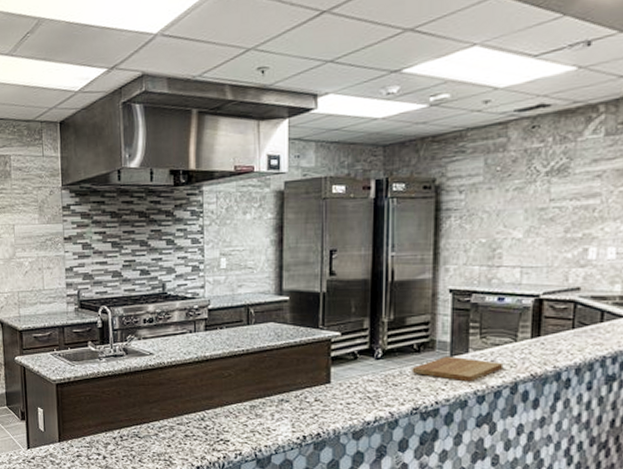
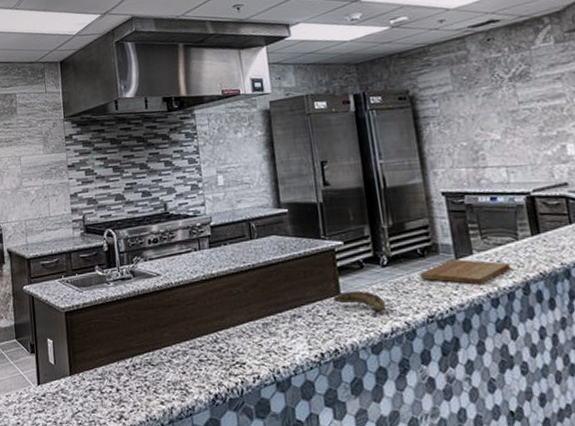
banana: none [323,380,374,405] -> present [333,290,387,316]

